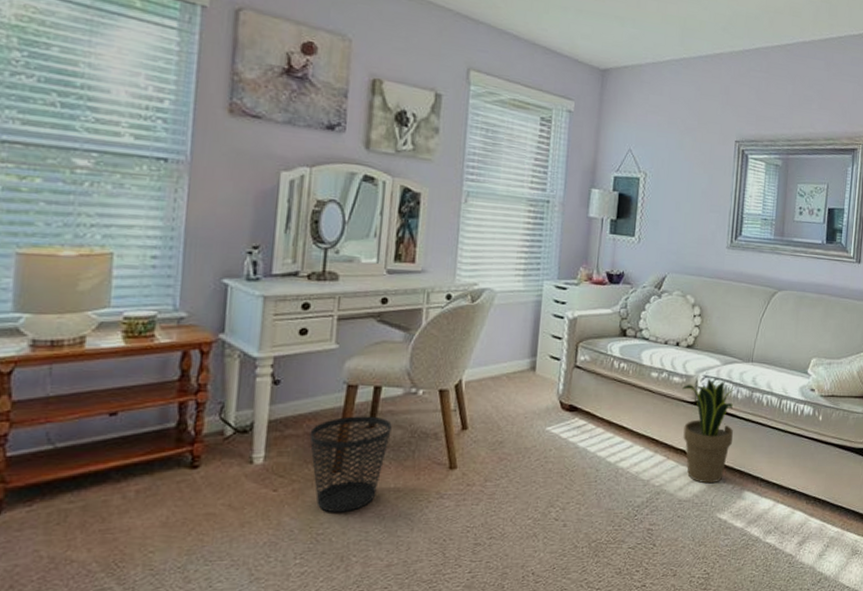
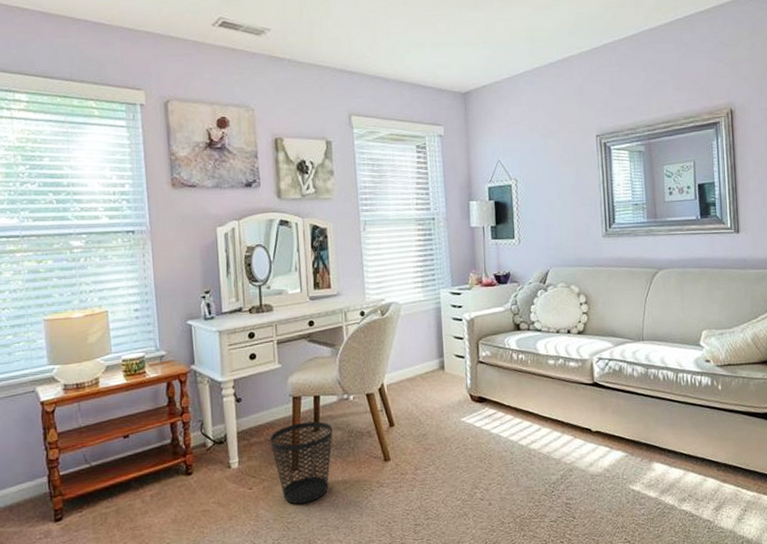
potted plant: present [682,379,734,484] -> none [579,361,634,458]

